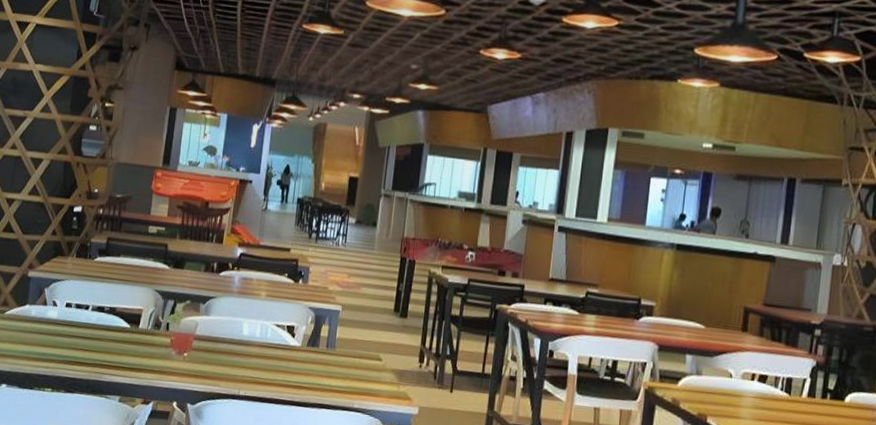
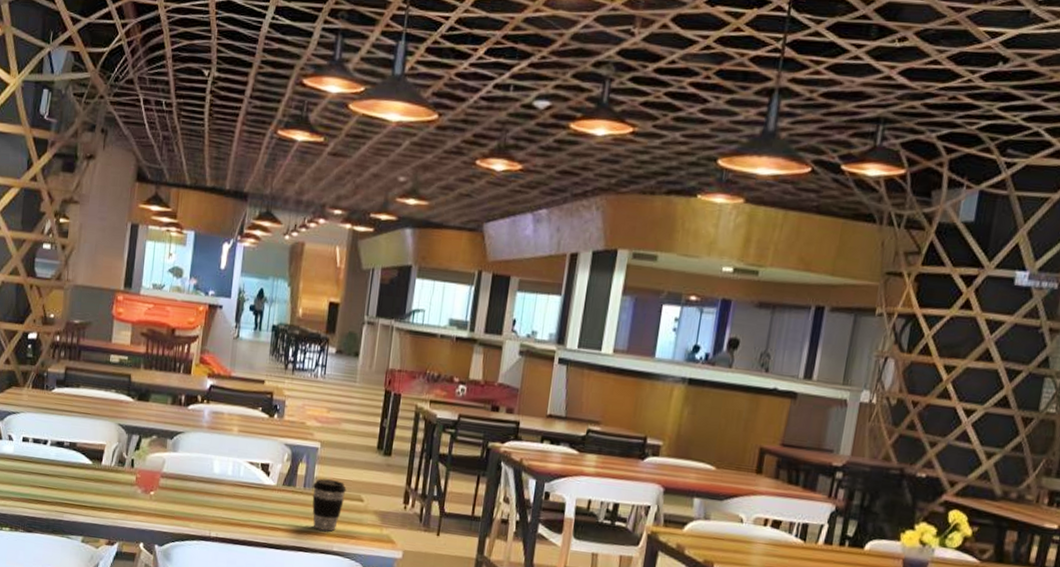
coffee cup: none [334,339,366,389] -> present [312,478,347,532]

